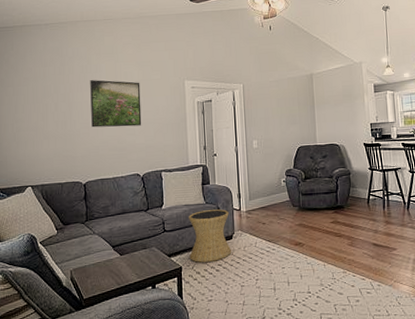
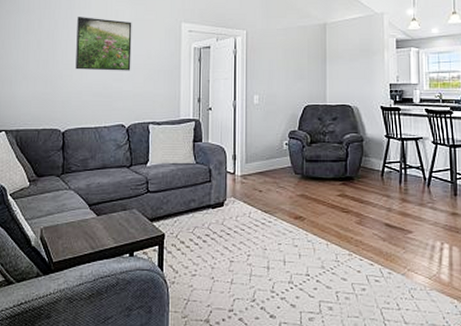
side table: present [189,209,232,262] -> none [174,171,222,230]

